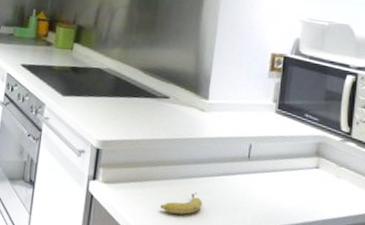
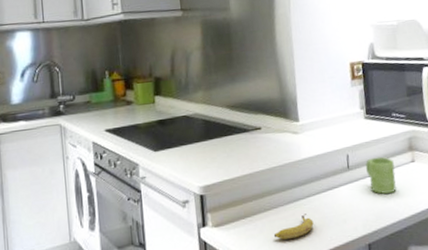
mug: none [266,154,297,195] -> present [365,157,397,194]

